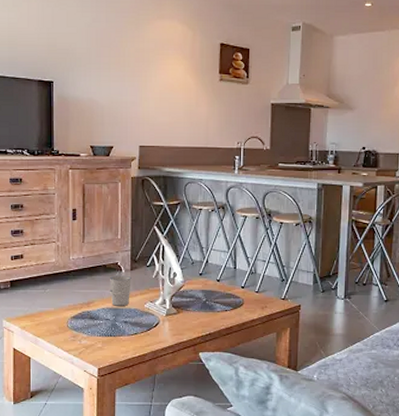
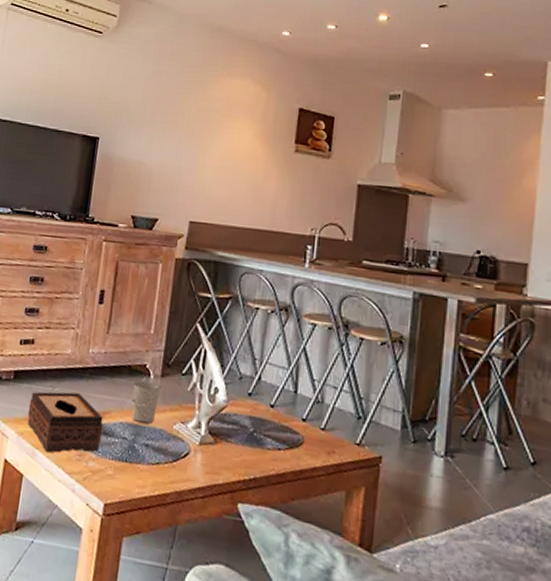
tissue box: none [26,290,89,339] -> present [27,391,103,453]

